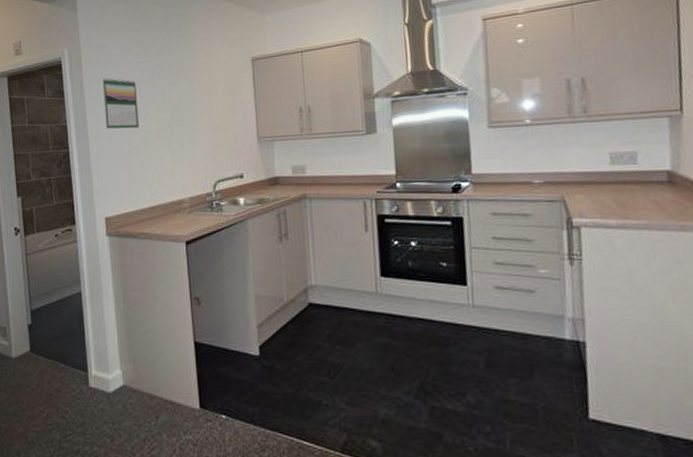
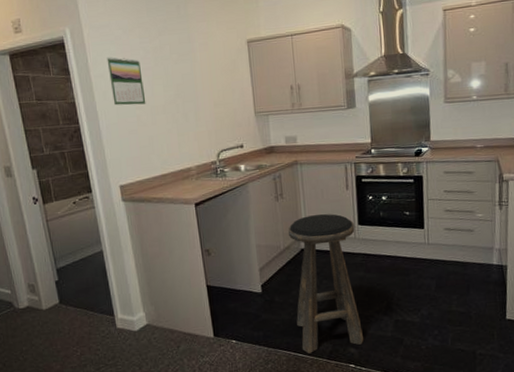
stool: none [294,261,390,442] -> present [288,214,364,354]

